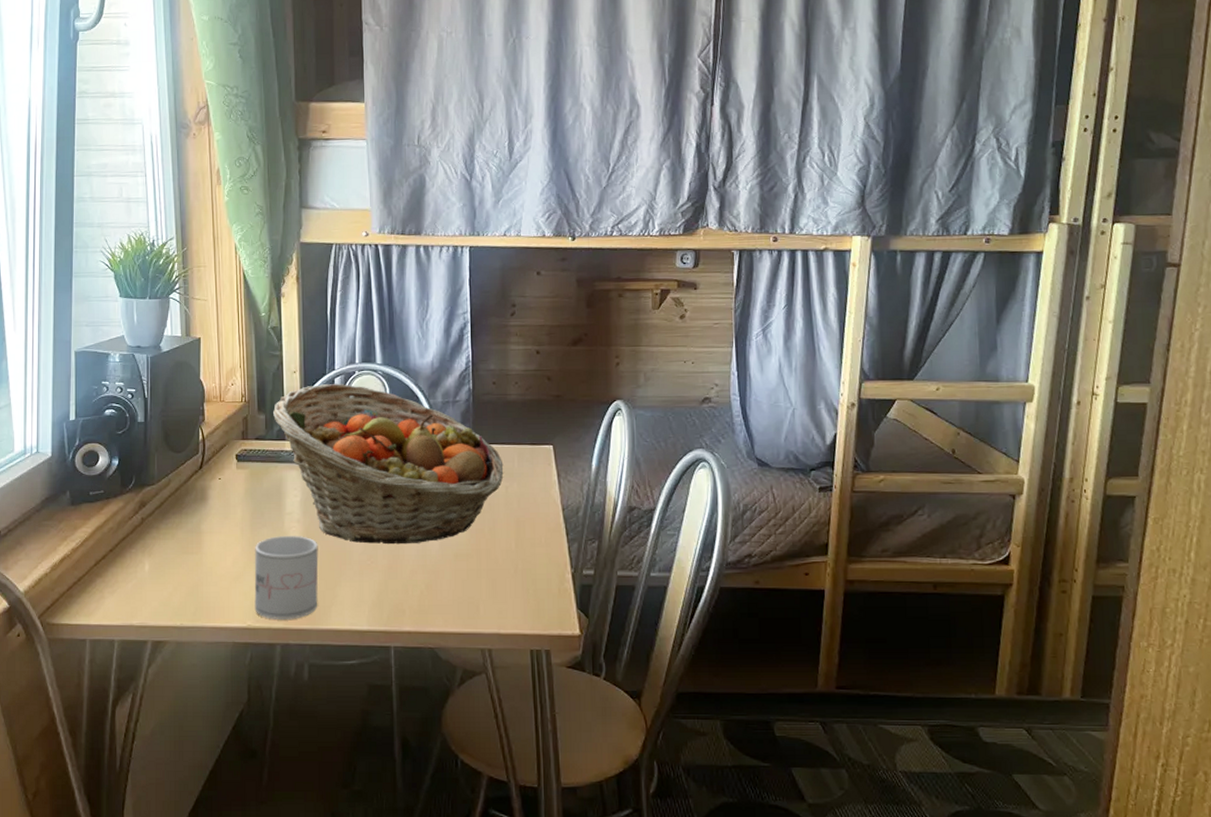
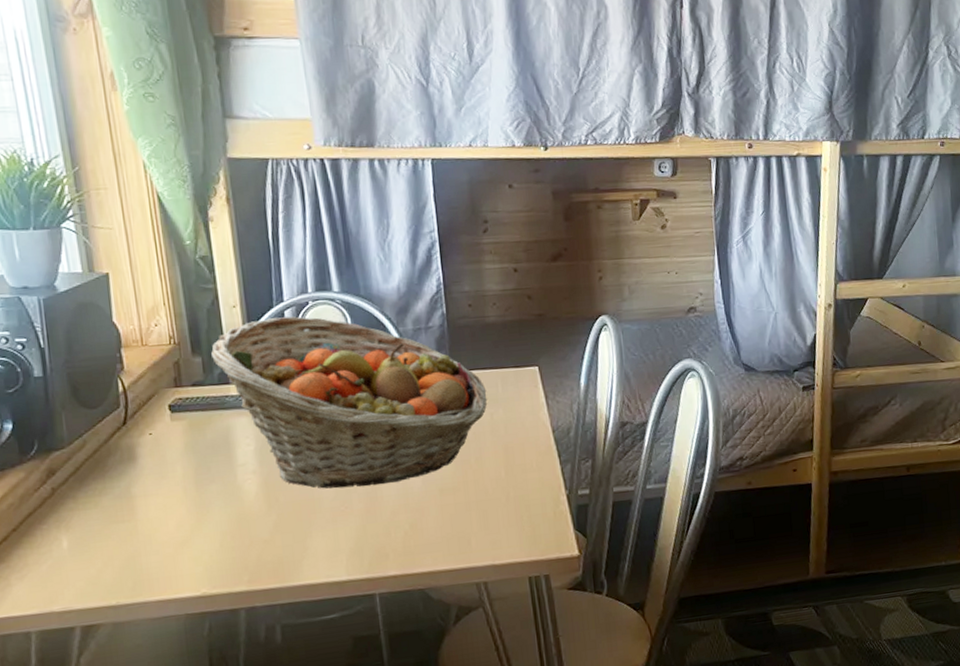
mug: present [254,535,319,619] -> none [203,488,286,583]

